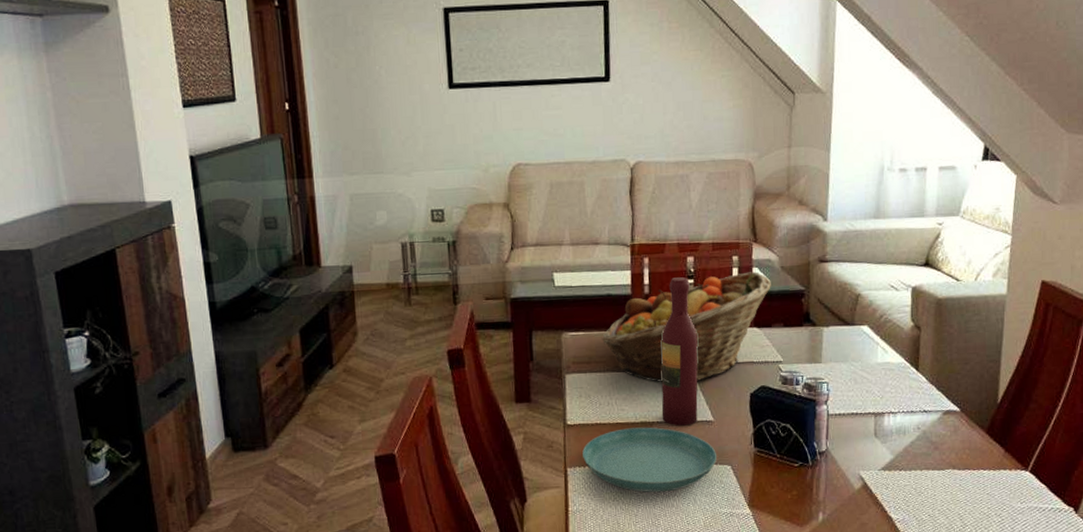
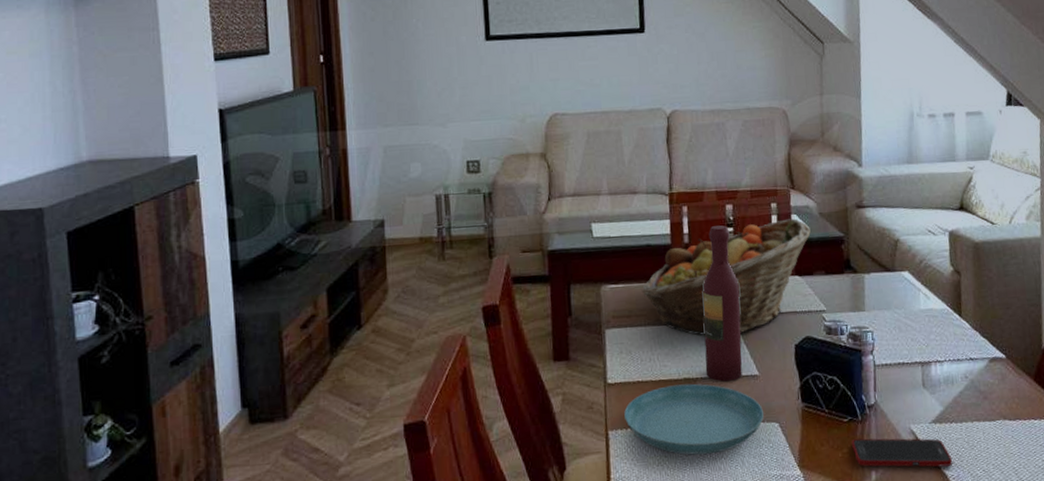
cell phone: none [801,482,899,511] -> present [852,438,953,468]

